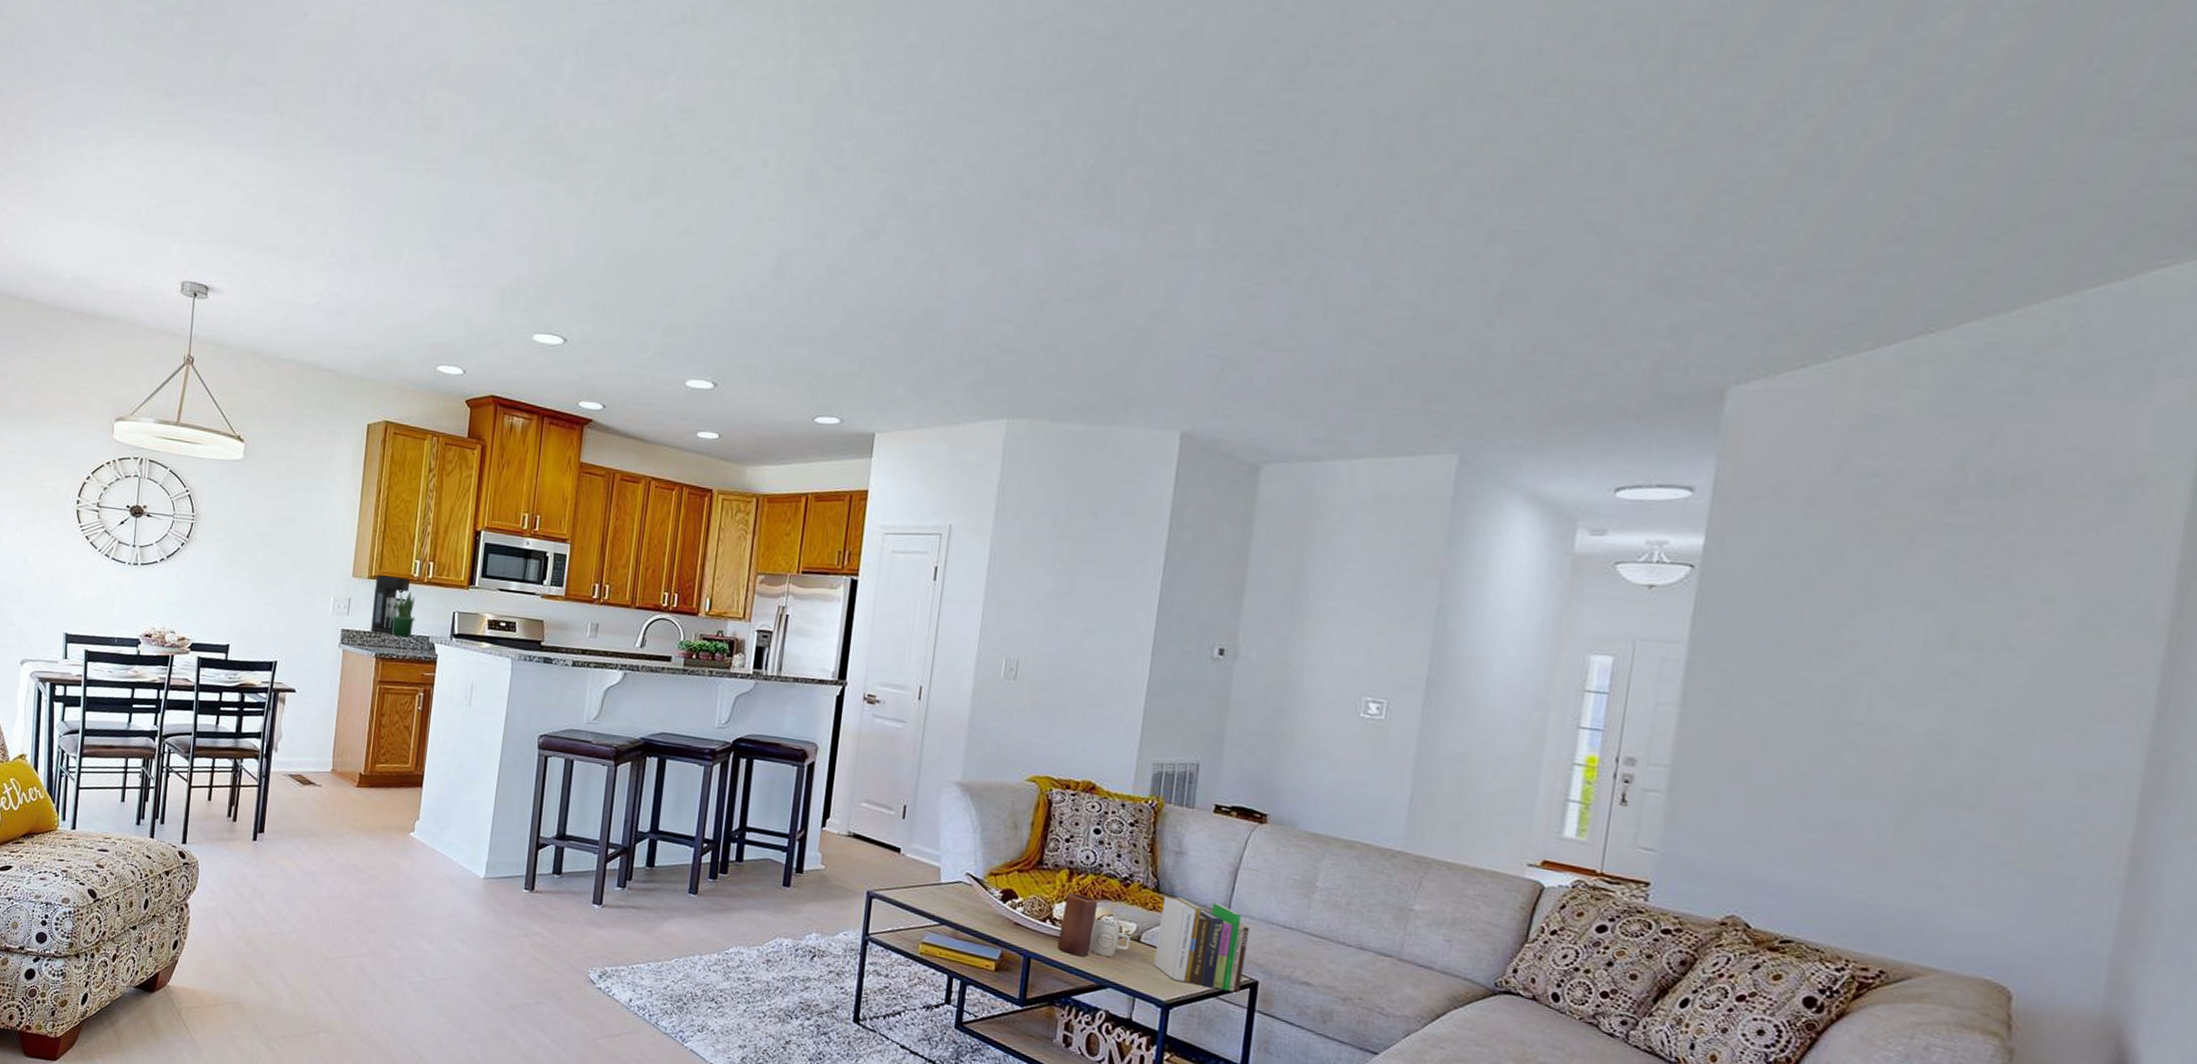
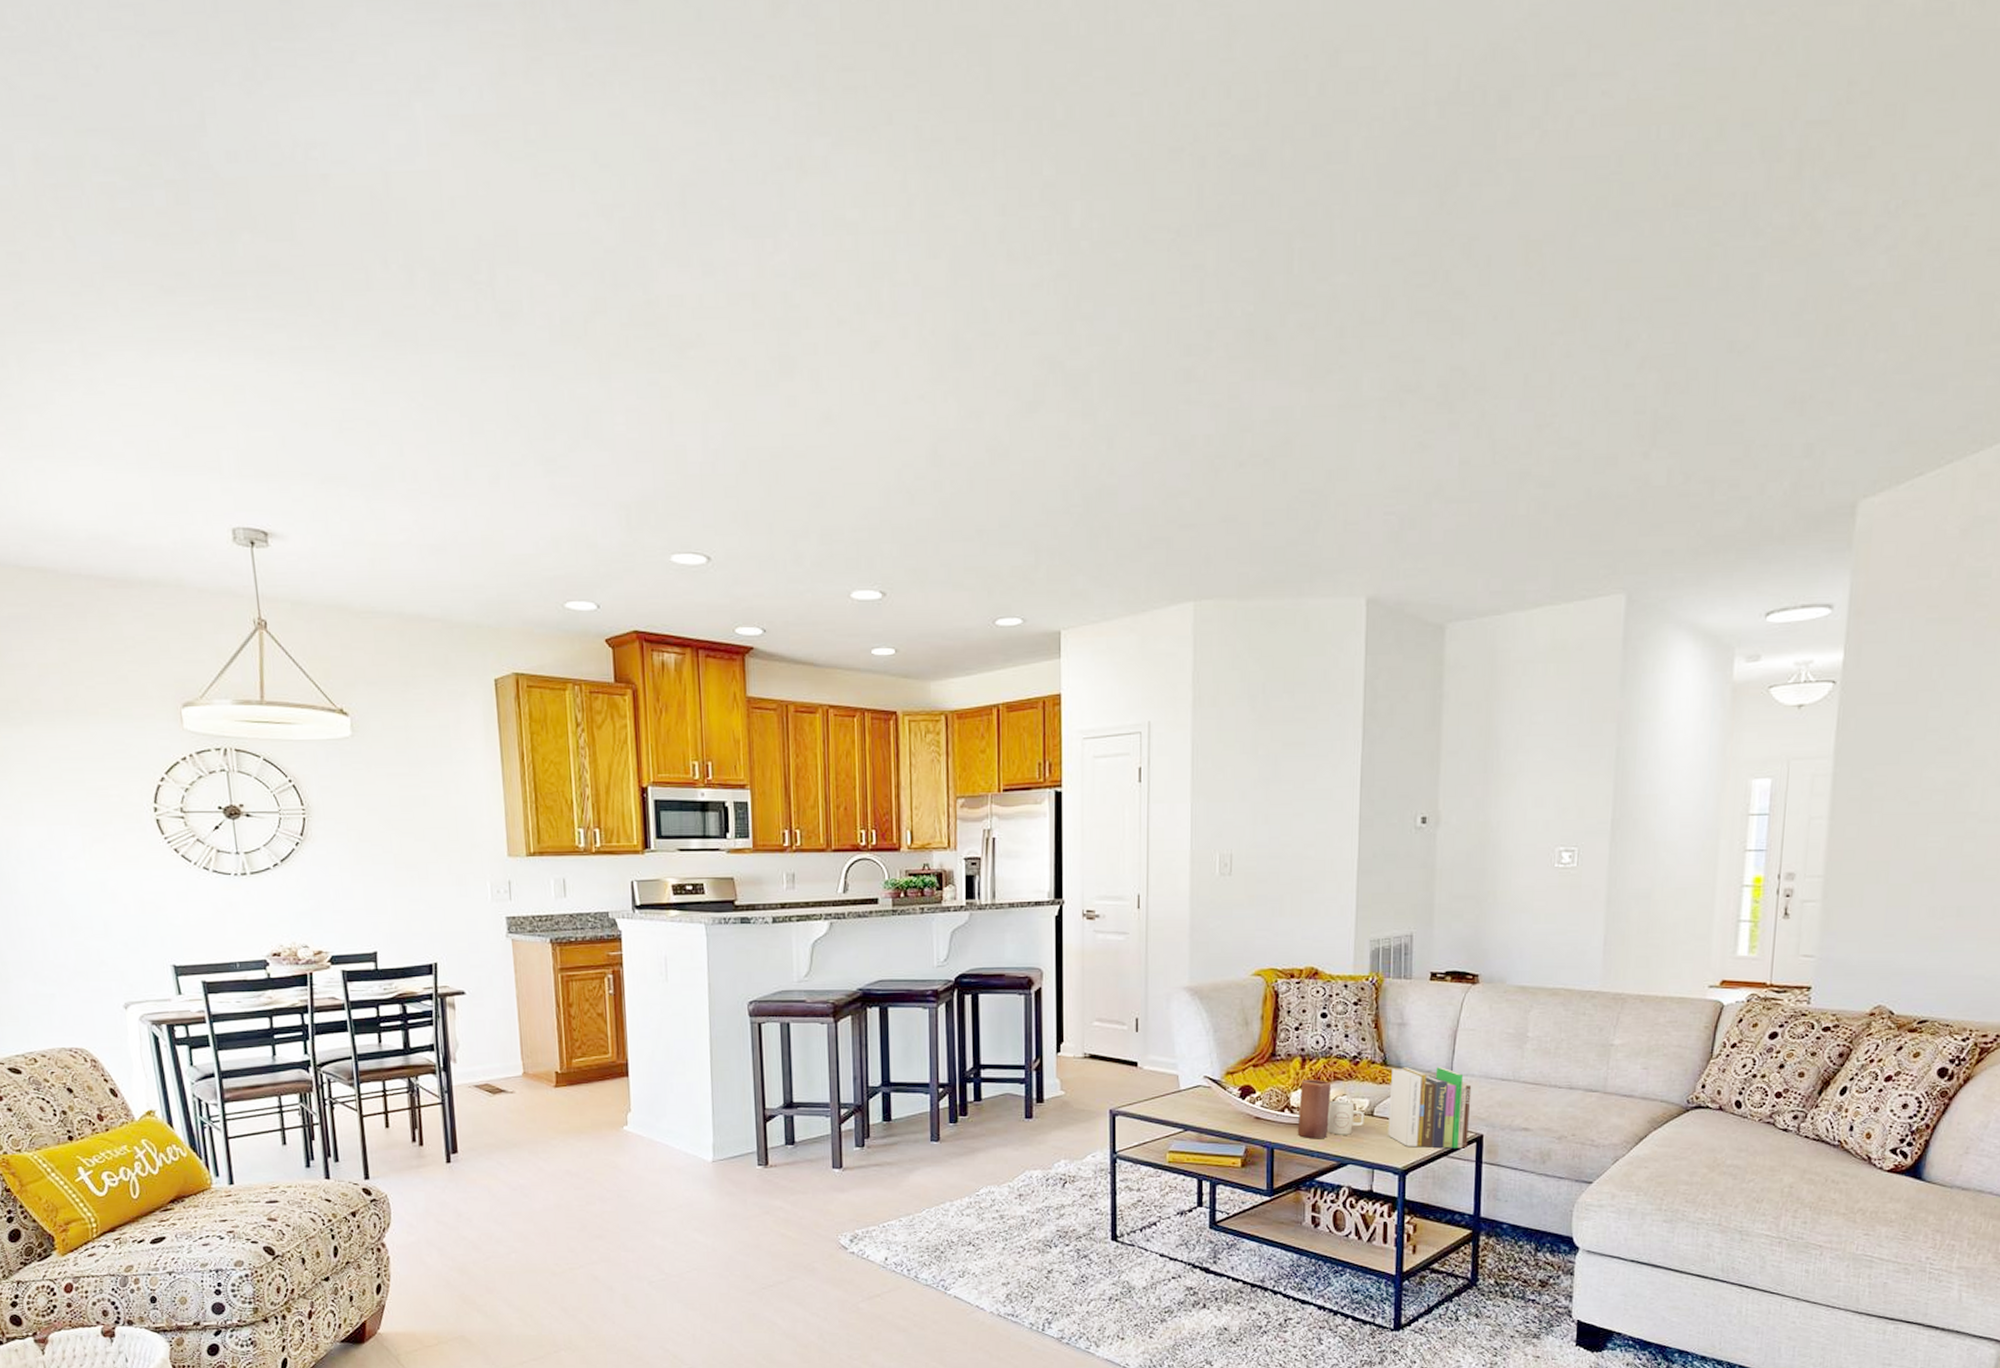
coffee maker: present [371,575,412,635] -> none [536,850,585,917]
planter: present [391,591,415,639] -> none [561,865,589,918]

